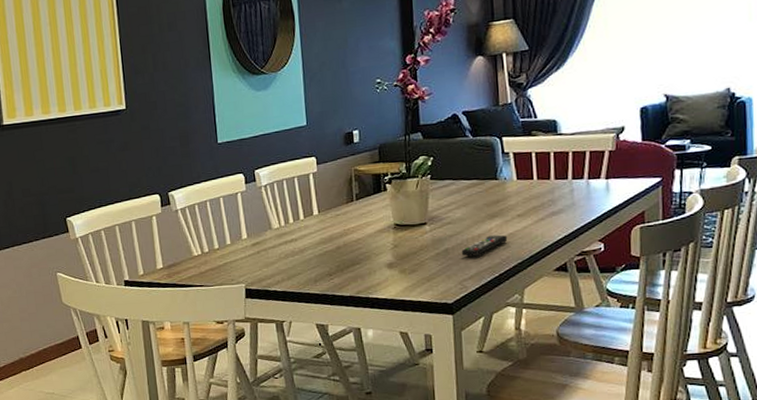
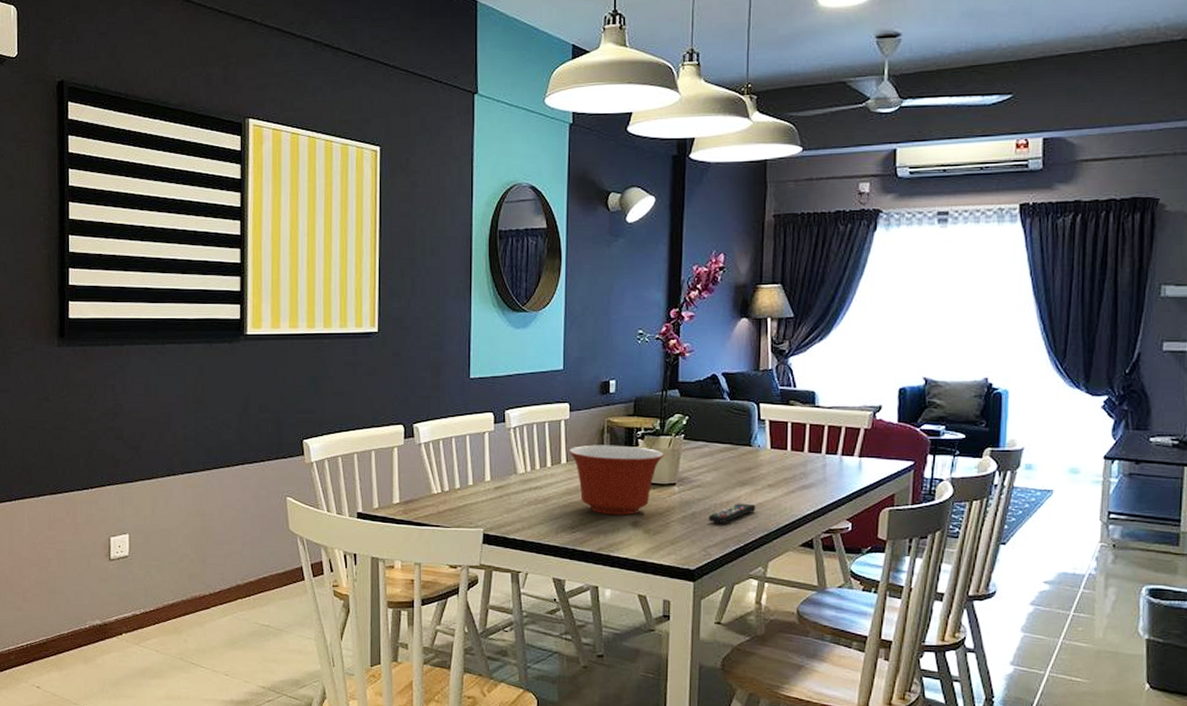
mixing bowl: none [319,191,414,259] -> present [568,445,665,515]

